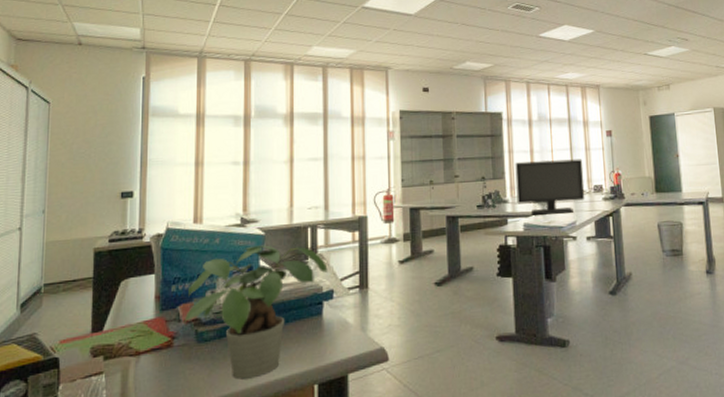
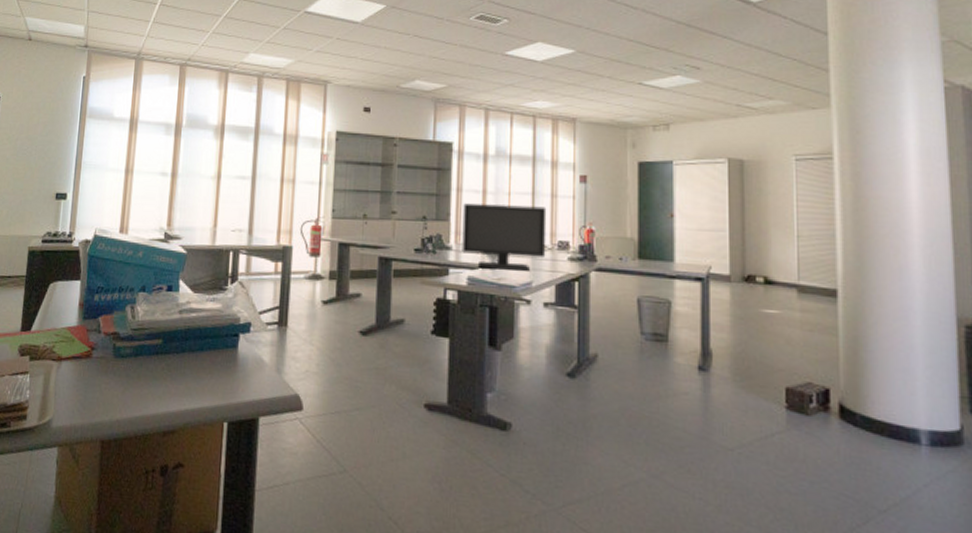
potted plant: present [184,245,328,379] -> none [103,264,247,404]

